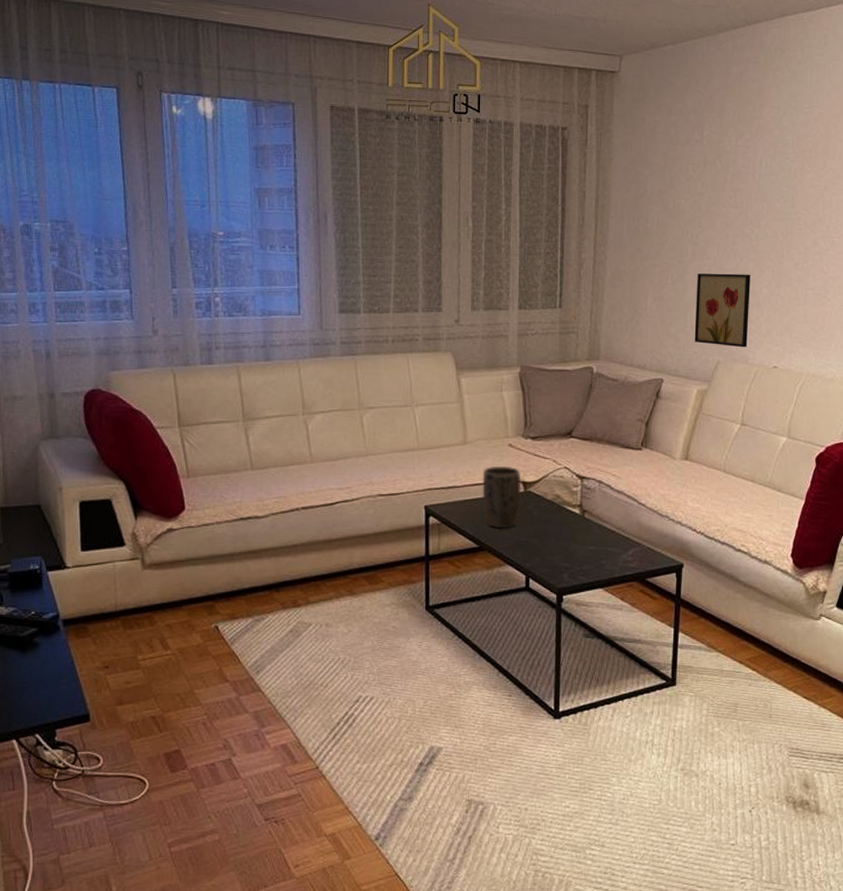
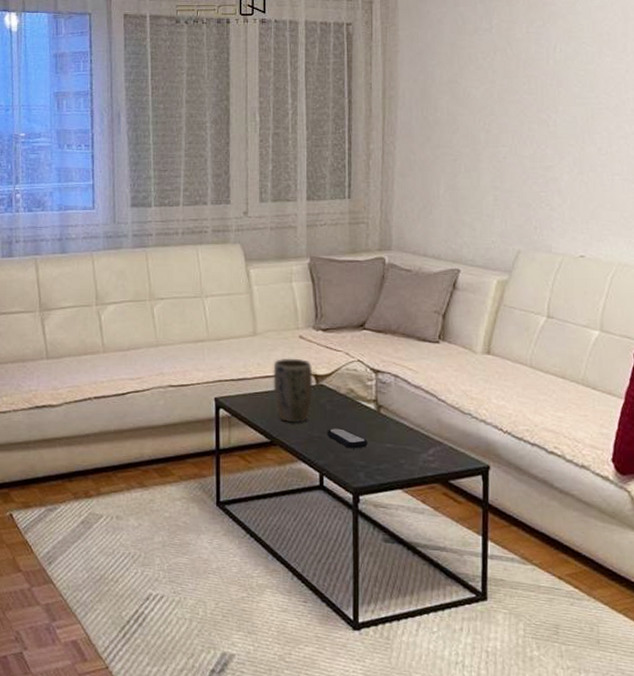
remote control: none [534,533,572,552] -> present [327,428,368,449]
wall art: present [694,273,751,348] -> none [491,160,551,237]

